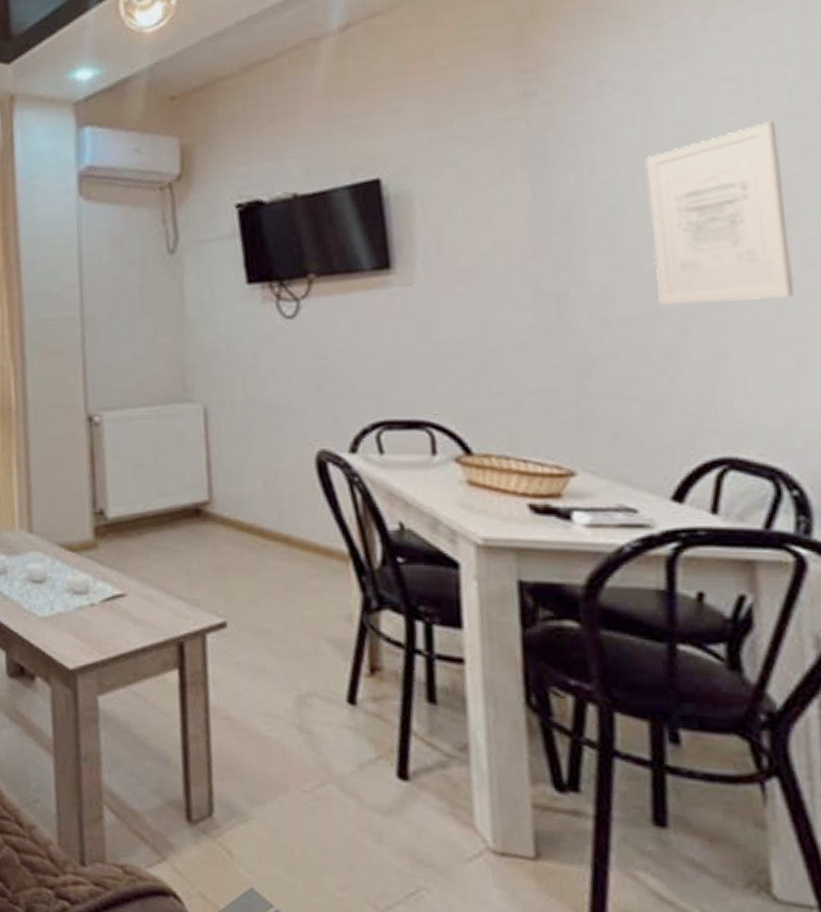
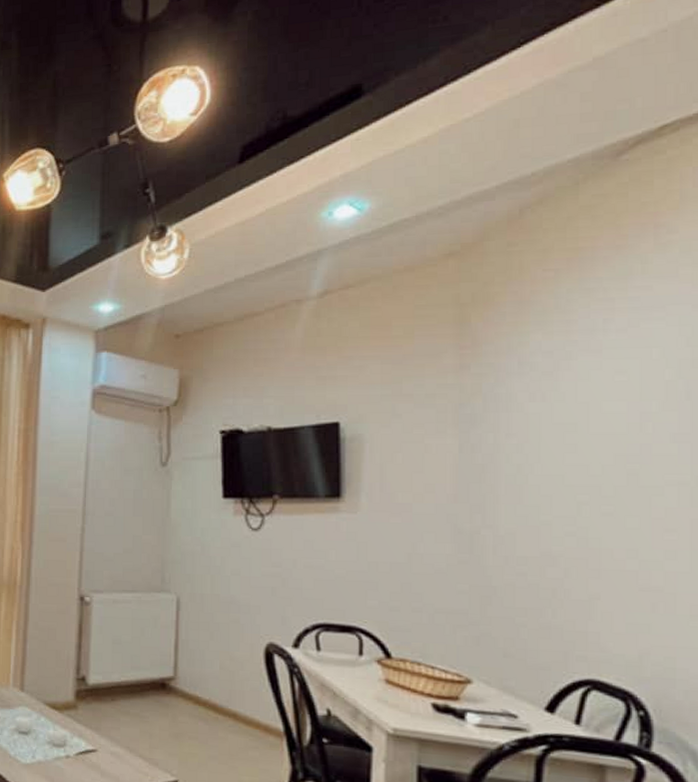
wall art: present [645,121,795,305] -> none [549,410,656,554]

